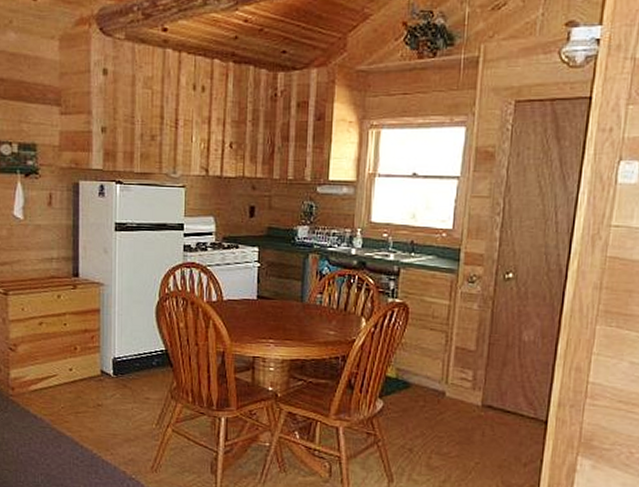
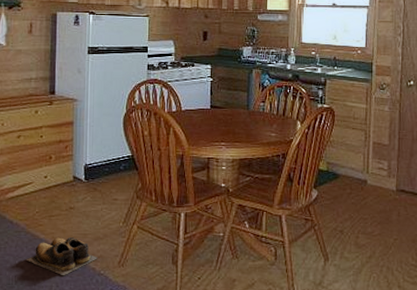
shoes: none [51,436,128,478] -> present [25,237,98,276]

